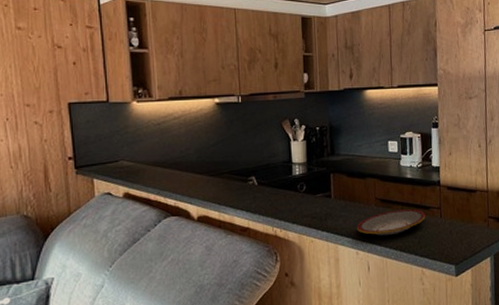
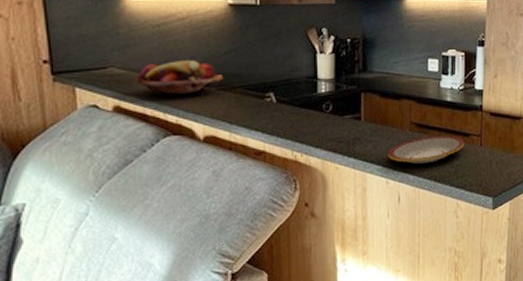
fruit basket: none [140,151,213,184] -> present [134,59,224,97]

